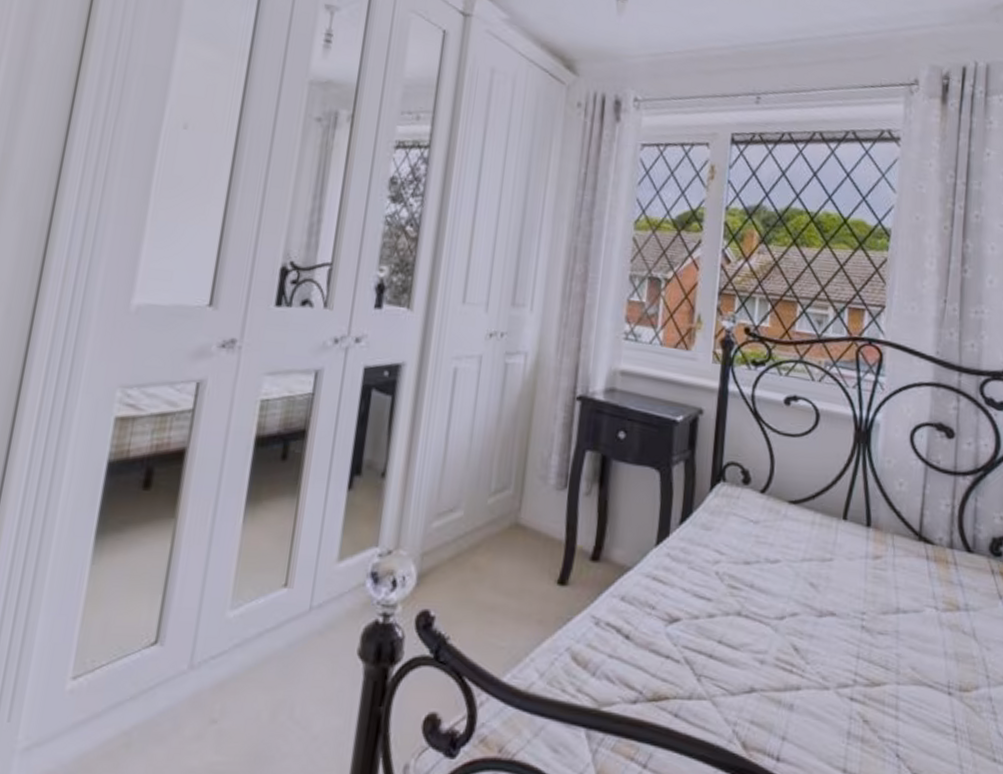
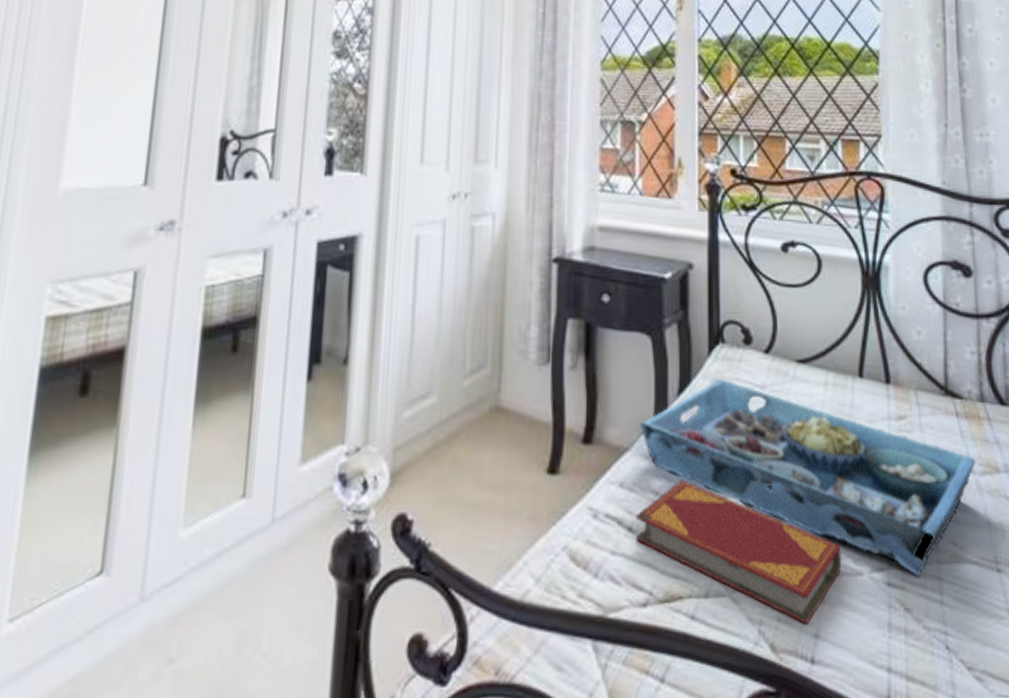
hardback book: none [631,598,813,728] -> present [636,480,842,624]
serving tray: none [643,512,940,695] -> present [640,379,976,578]

